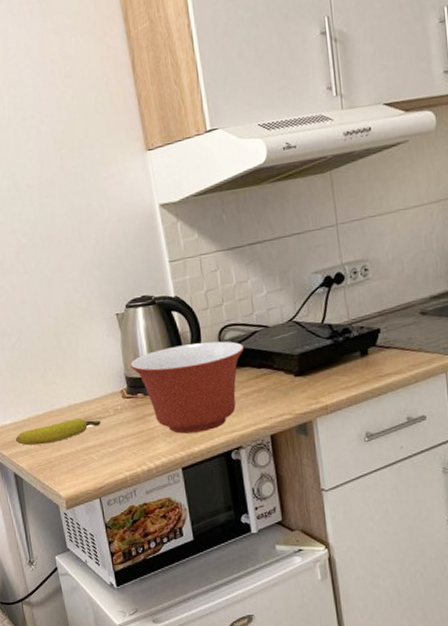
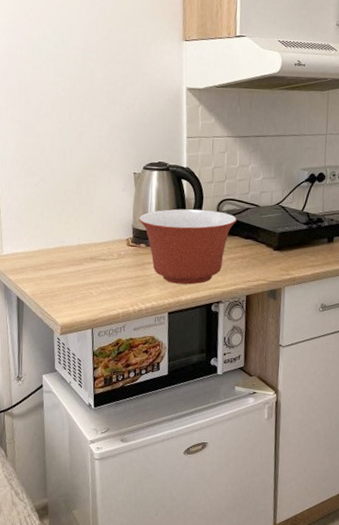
banana: present [15,418,101,446] -> none [23,257,105,276]

